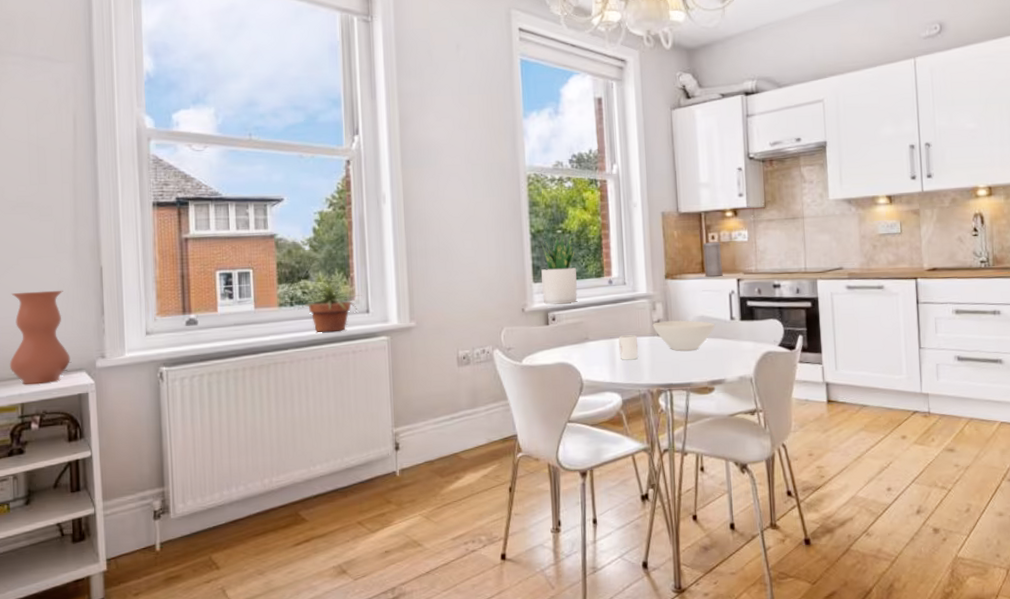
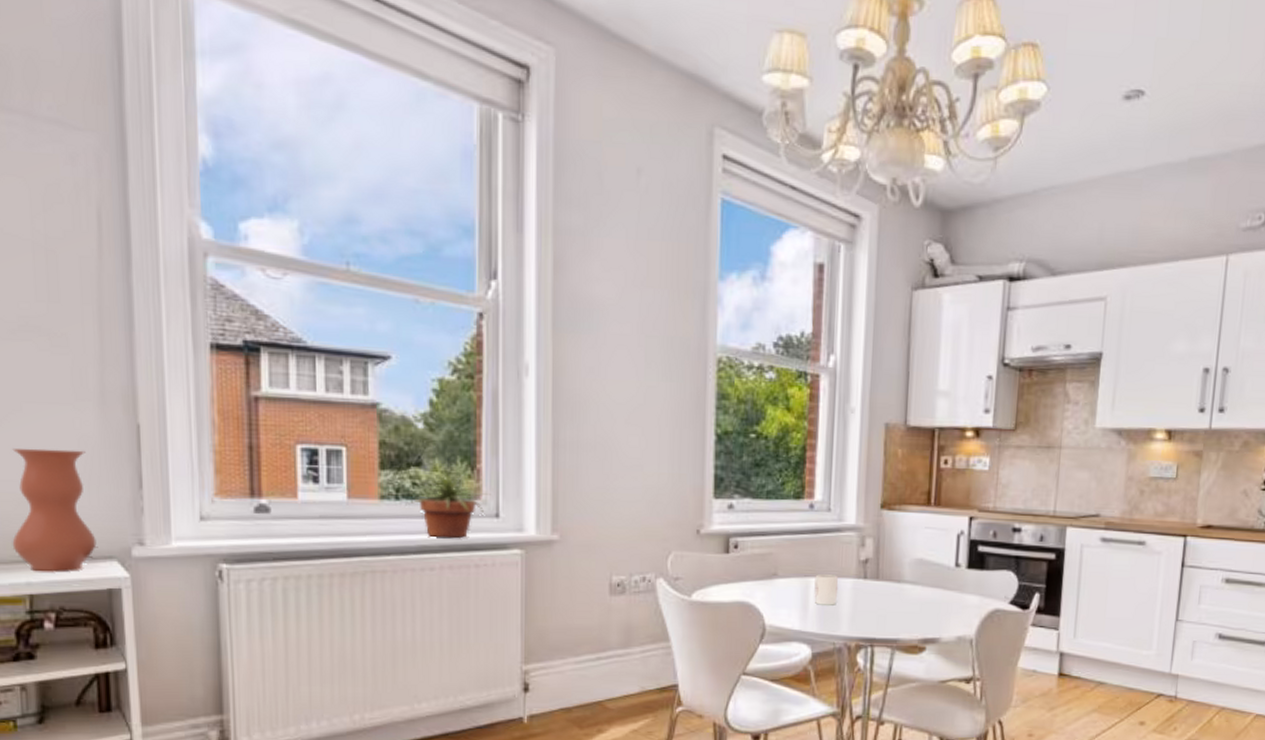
planter: present [541,234,577,305] -> none [724,439,772,529]
bowl: present [652,320,715,352] -> none [858,561,935,601]
canister: present [703,242,723,278] -> none [930,467,955,513]

